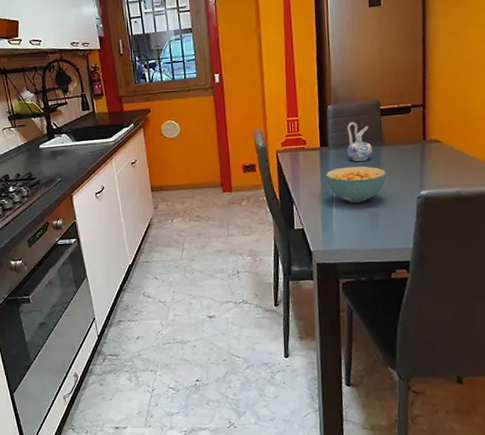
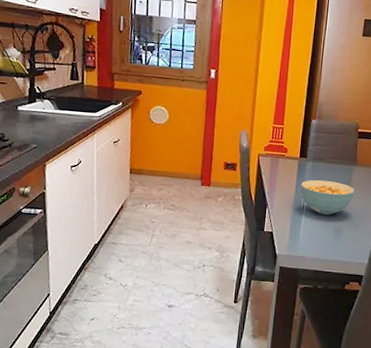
ceramic pitcher: present [347,122,372,161] -> none [323,139,346,177]

